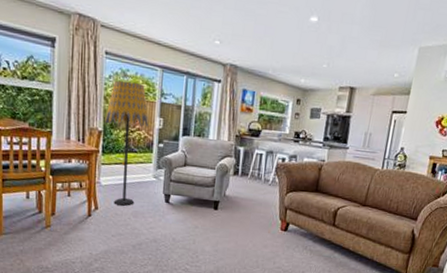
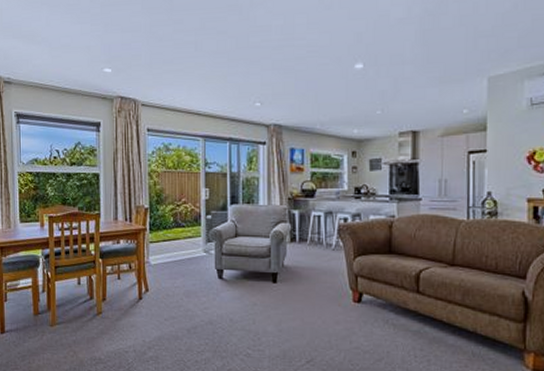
floor lamp: present [105,80,149,206] -> none [151,155,195,286]

